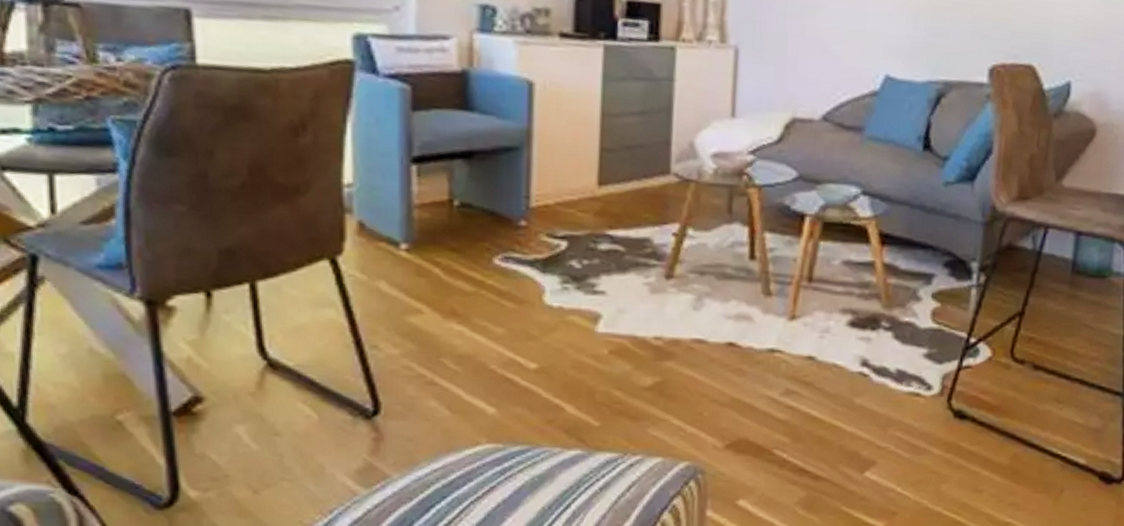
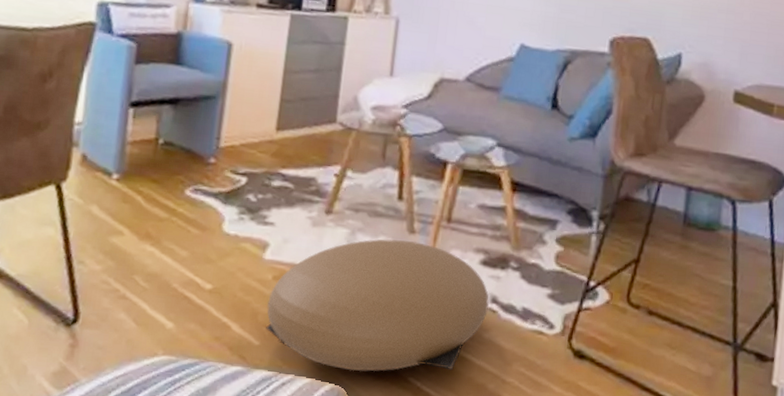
pouf: none [605,303,860,447] -> present [266,239,490,372]

